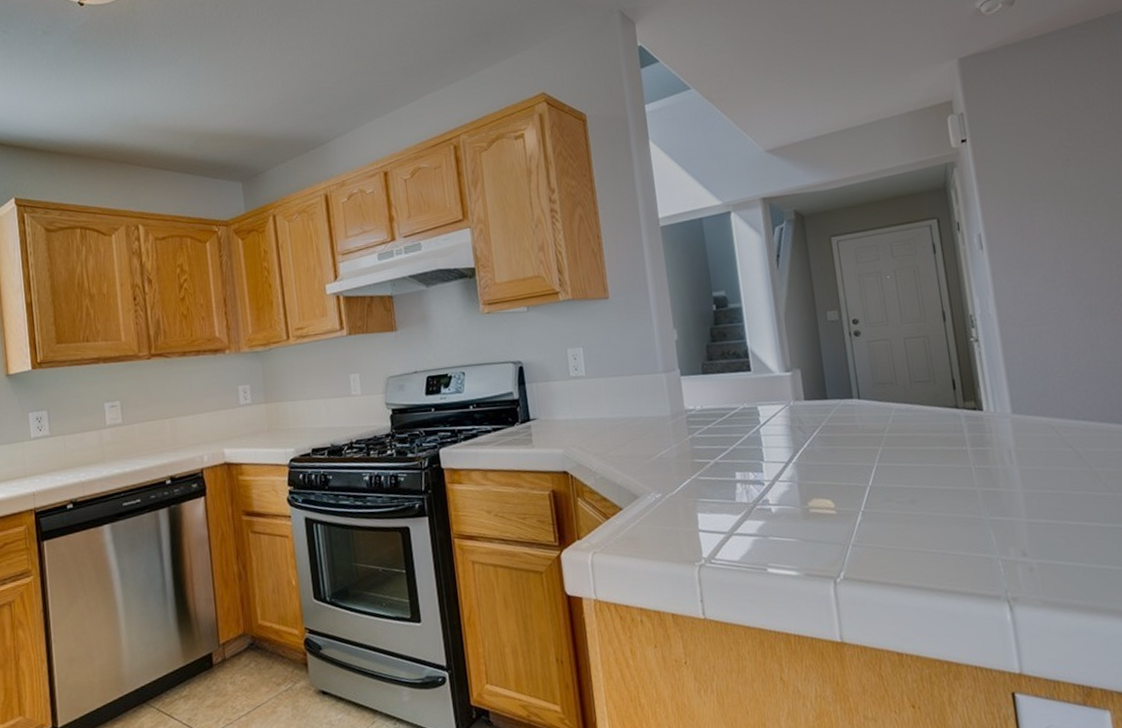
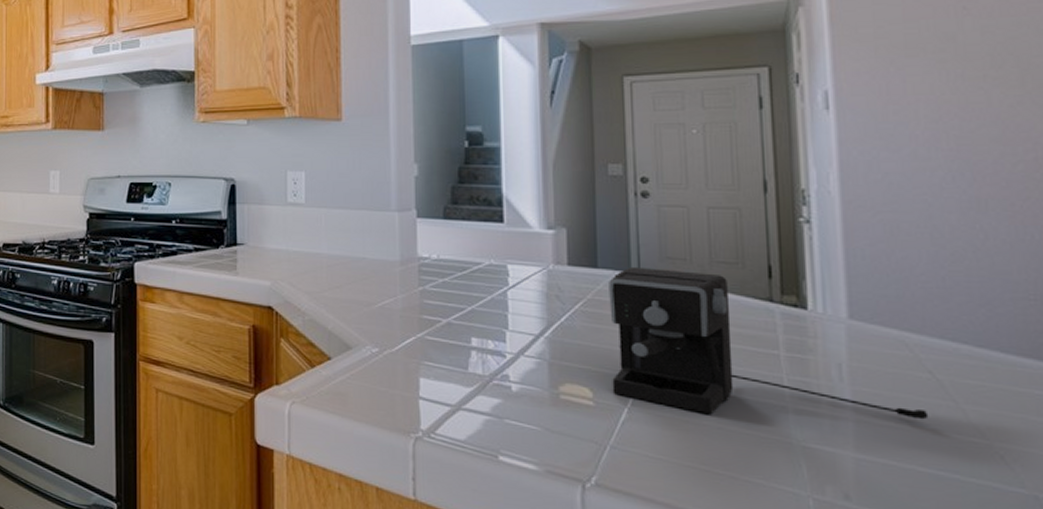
coffee maker: none [837,391,1074,506] -> present [609,266,929,420]

